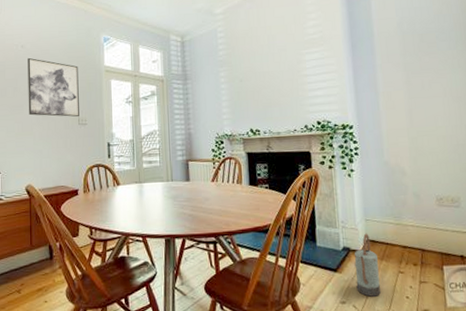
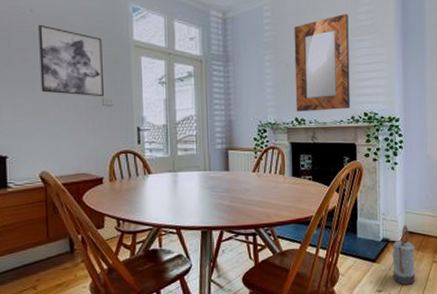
home mirror: none [246,28,303,123] -> present [294,13,350,112]

